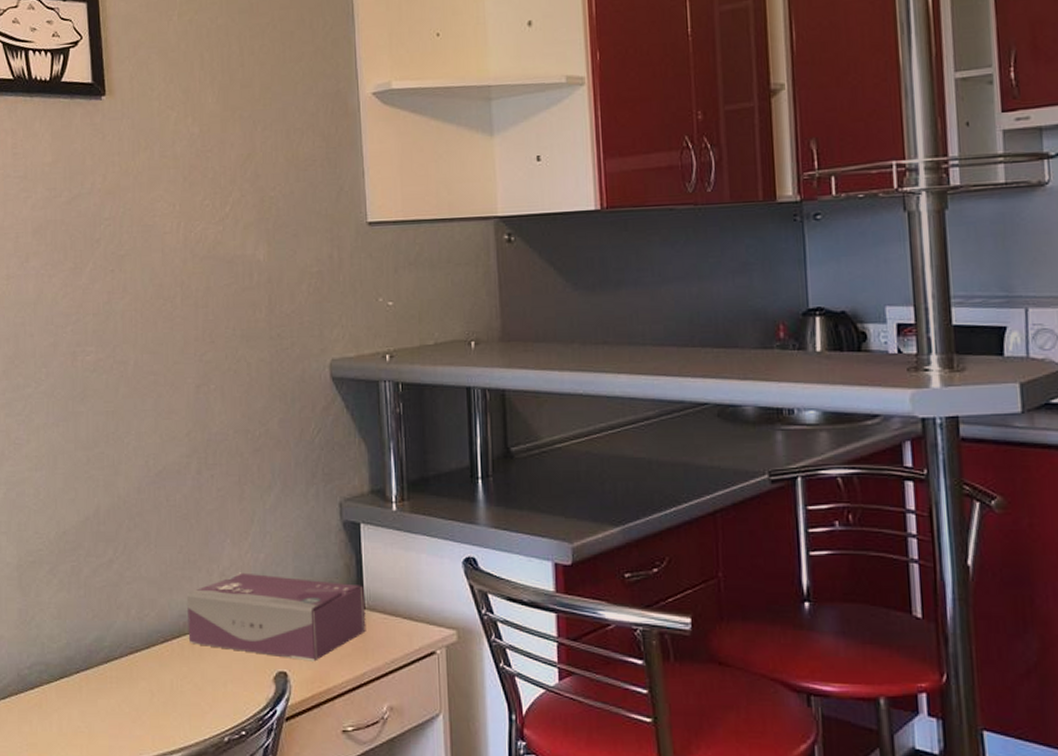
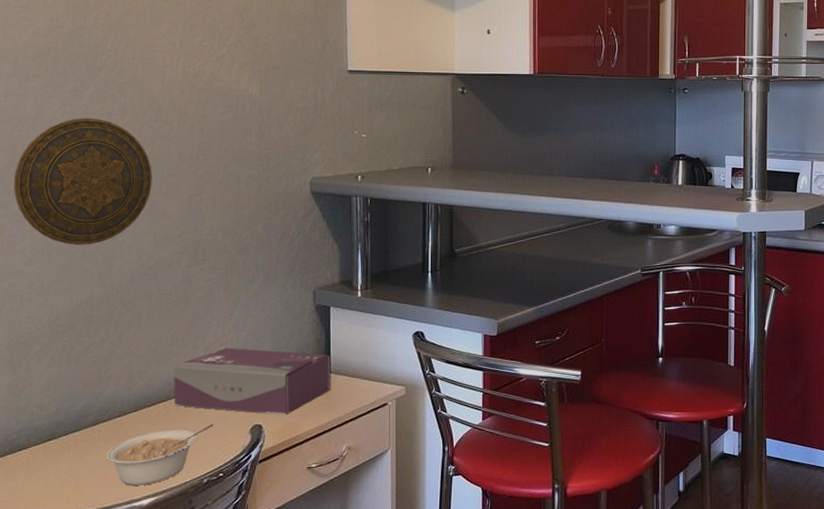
decorative plate: none [17,298,156,448] -> present [13,118,152,245]
legume: none [118,668,234,740] -> present [105,424,214,486]

